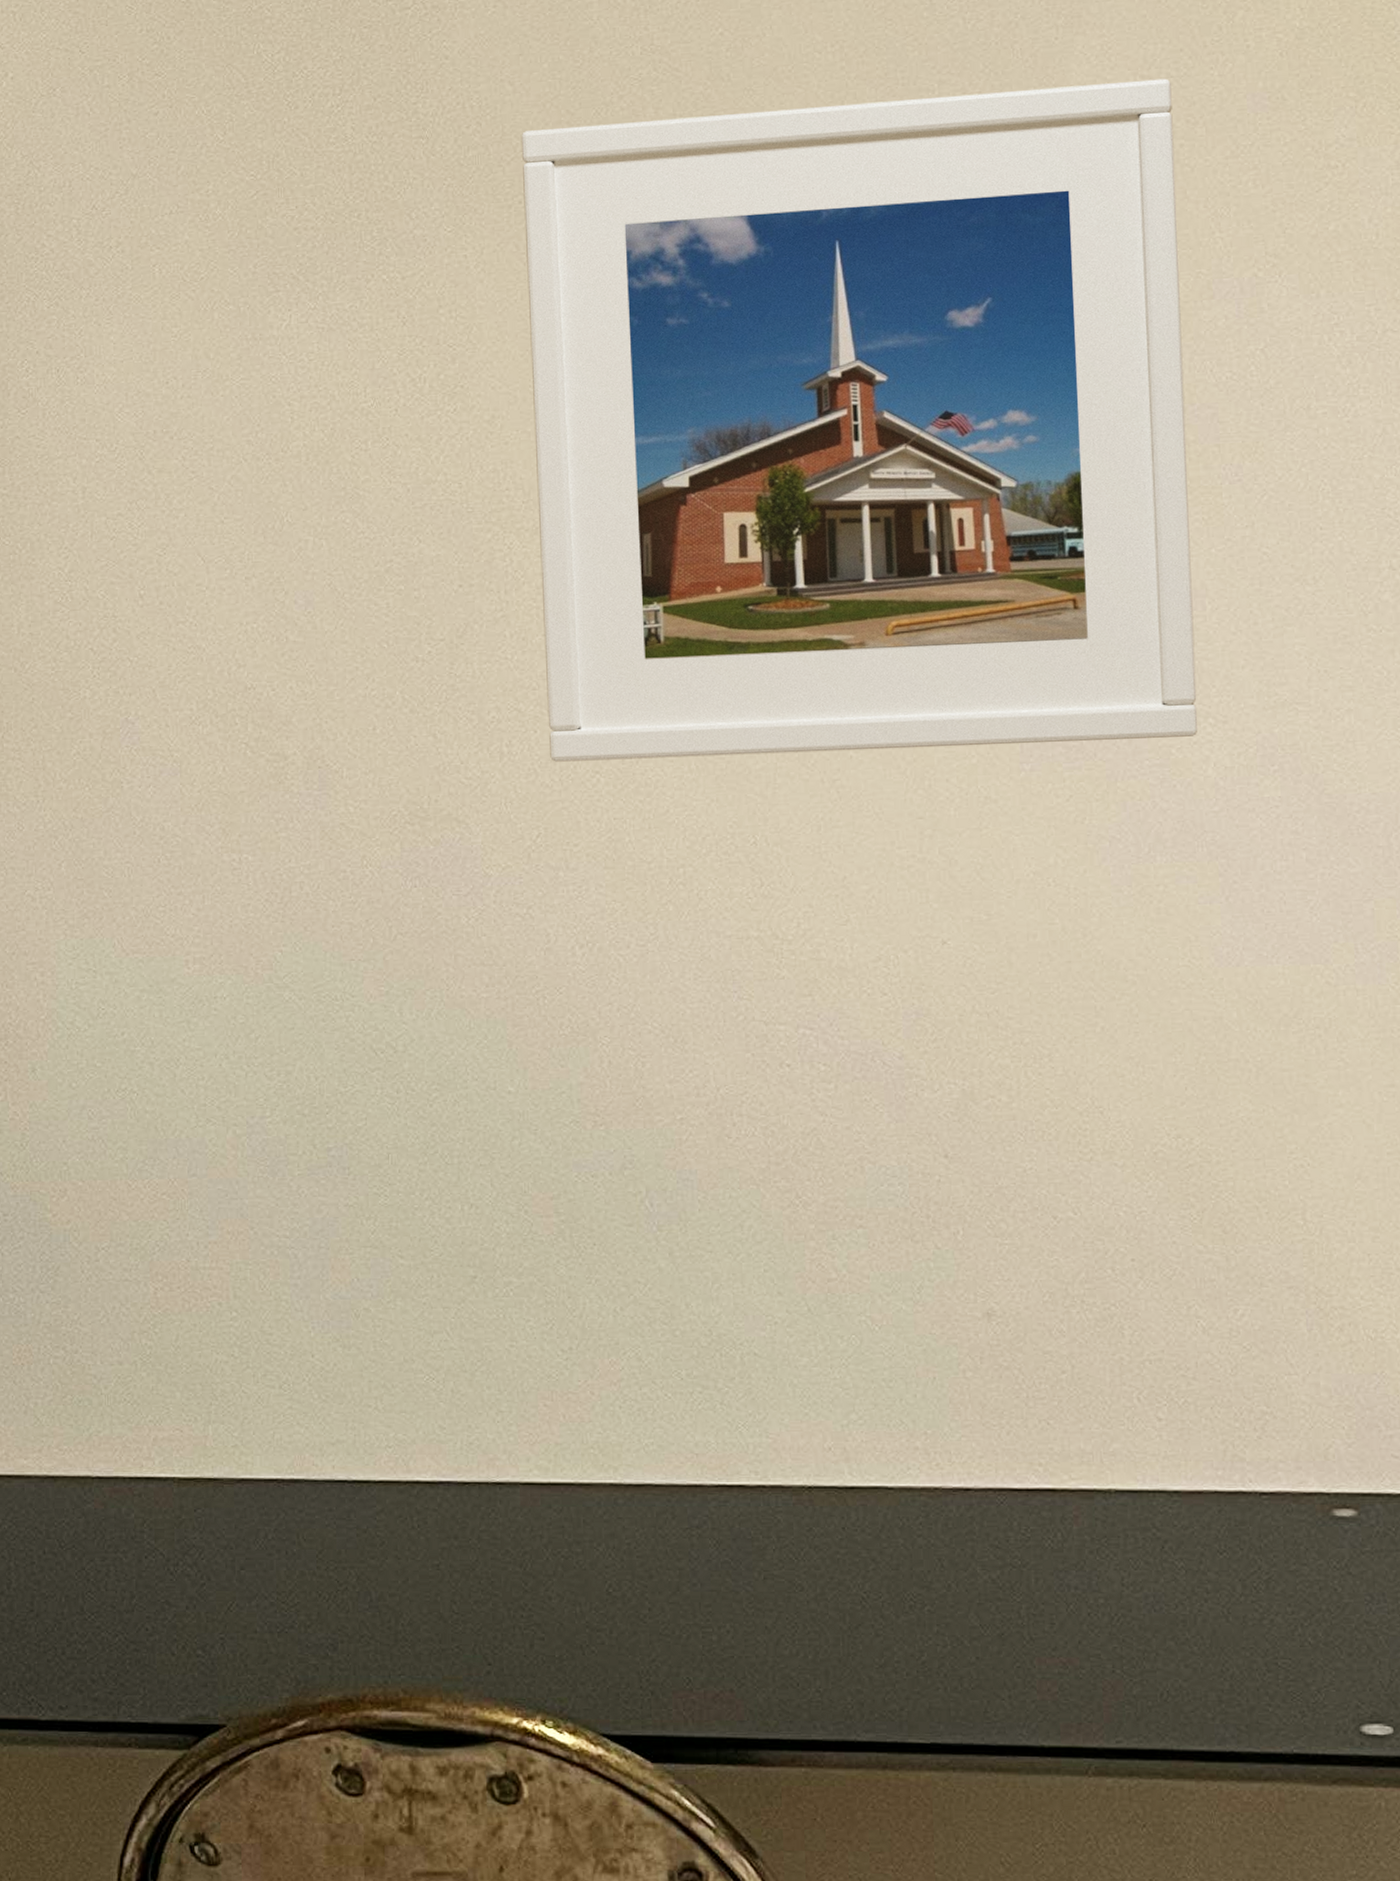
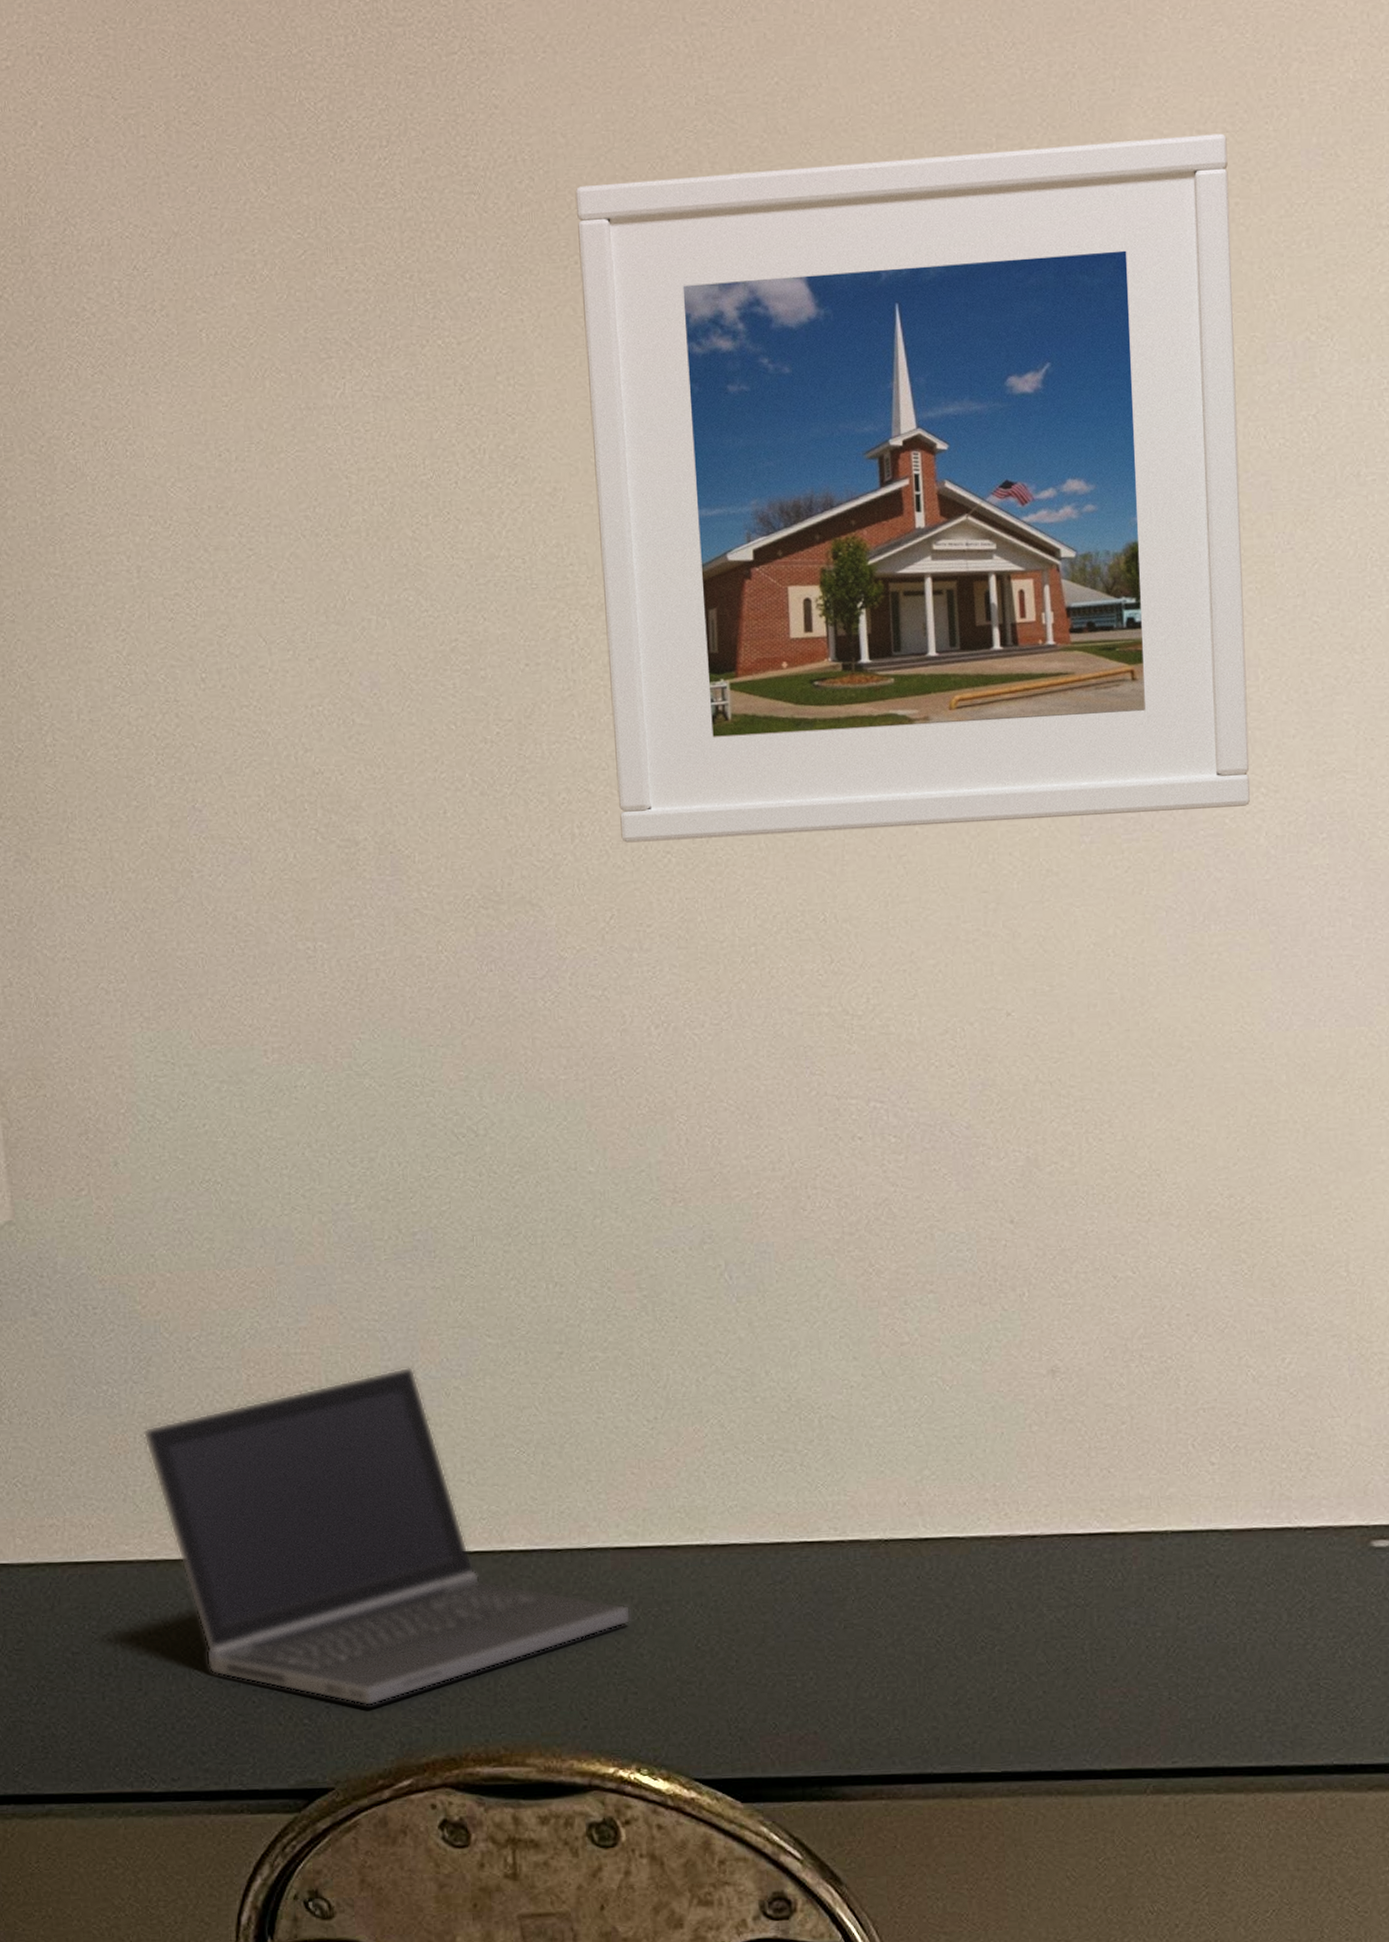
laptop computer: none [47,1286,540,1640] -> present [142,1367,631,1707]

